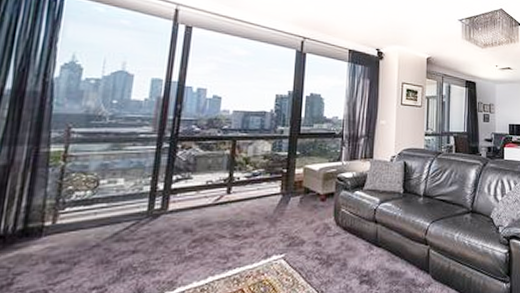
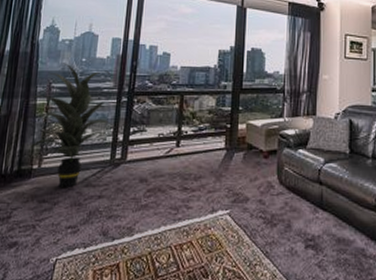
indoor plant: none [39,104,150,246] -> present [29,63,112,189]

